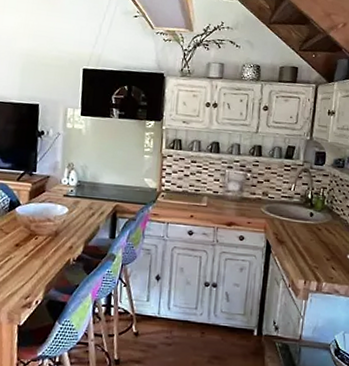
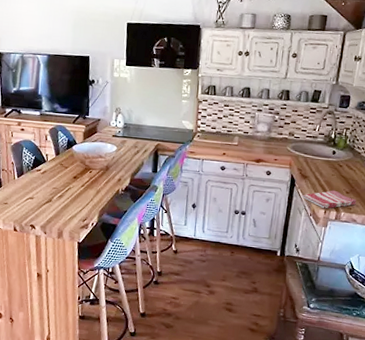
dish towel: none [279,257,338,279] -> present [302,190,356,209]

